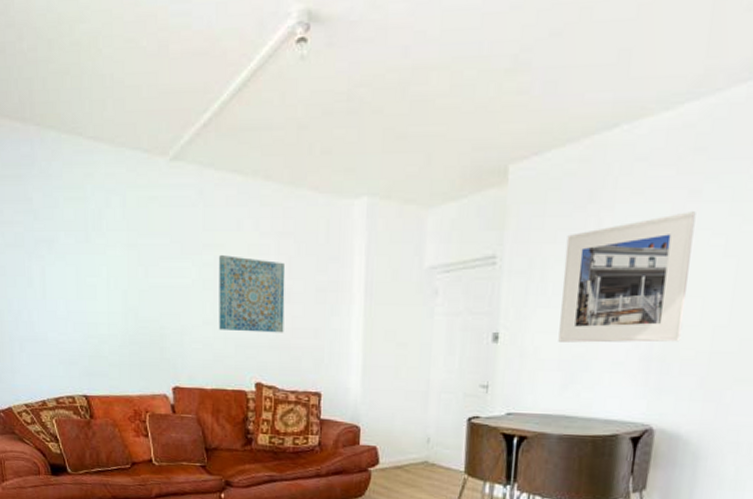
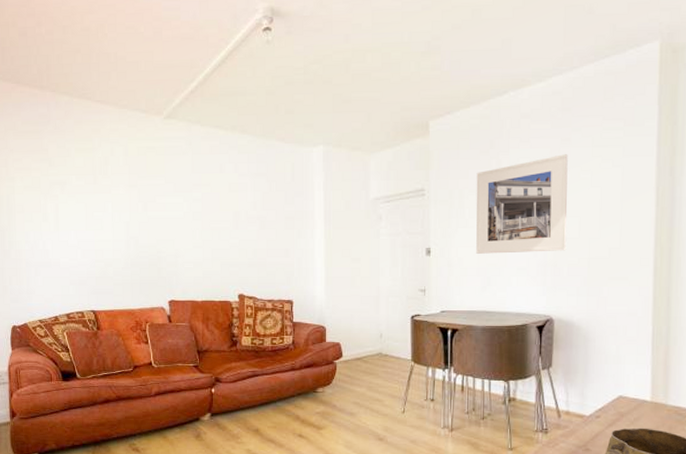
wall art: present [219,255,286,333] -> none [206,192,261,253]

